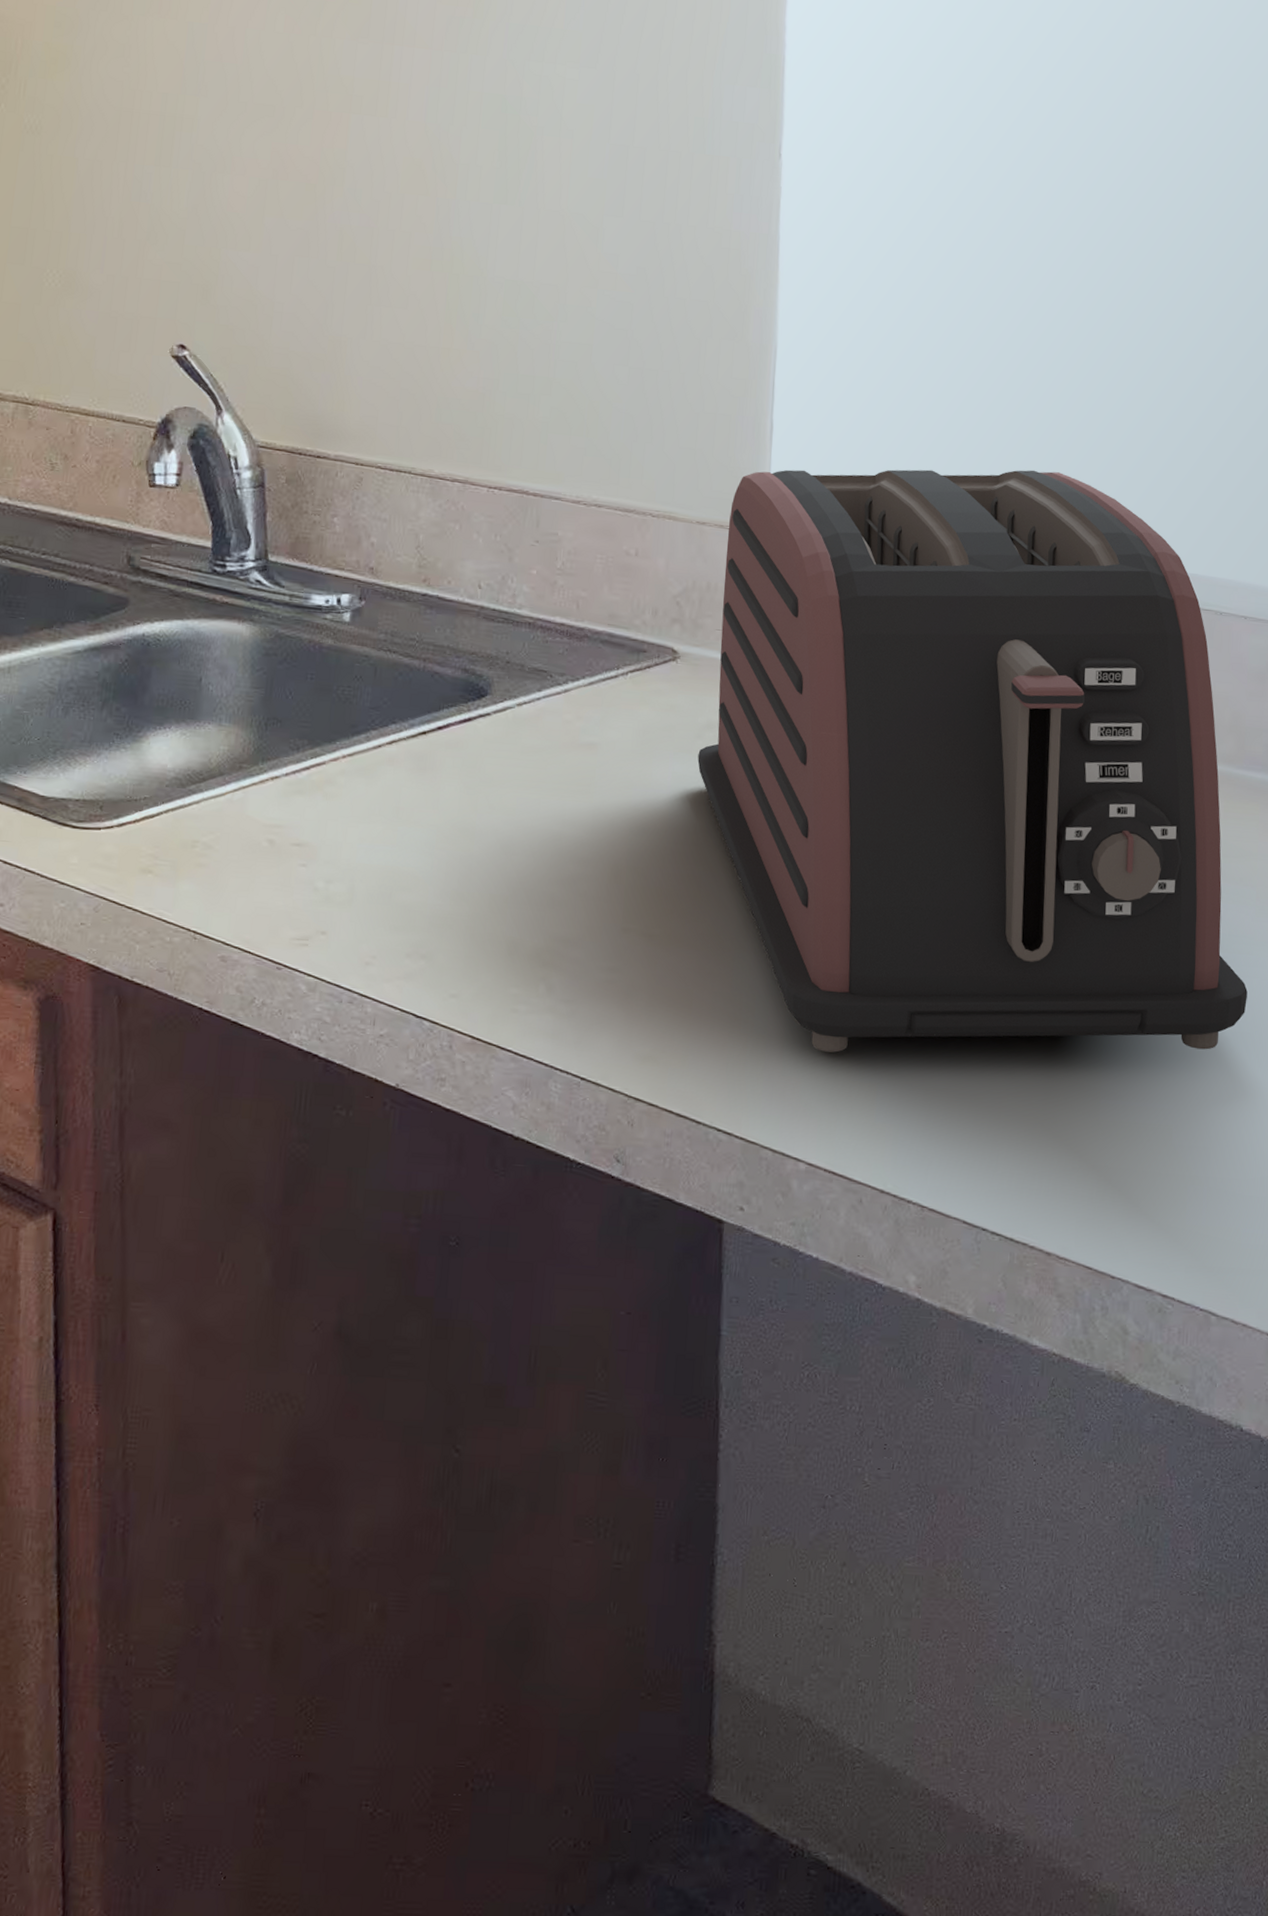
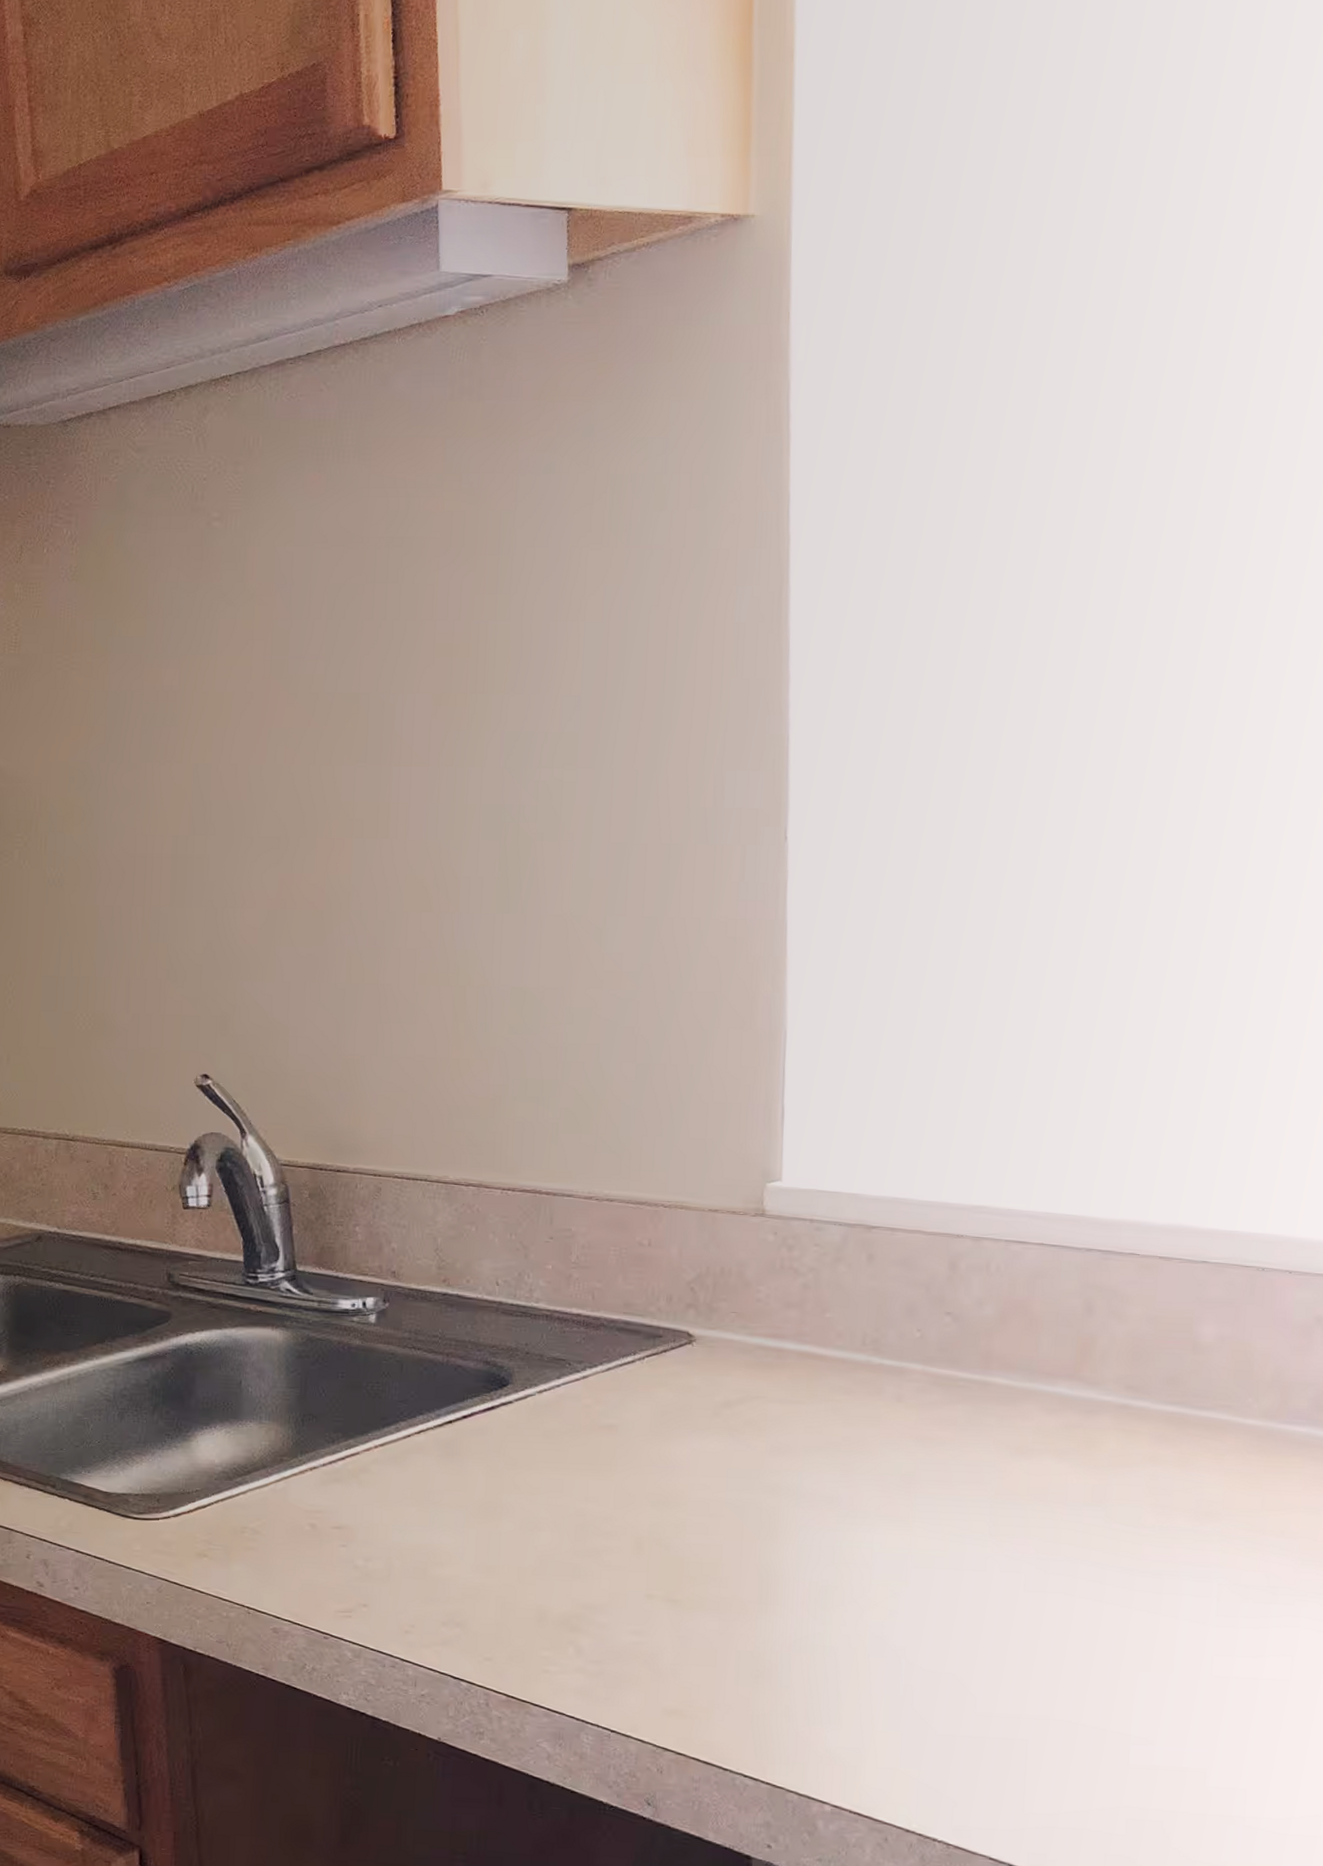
toaster: present [697,469,1248,1053] -> none [716,1136,1288,1705]

